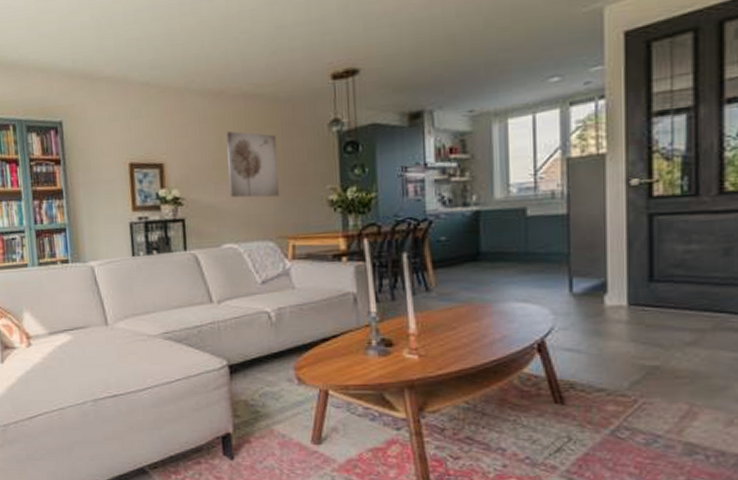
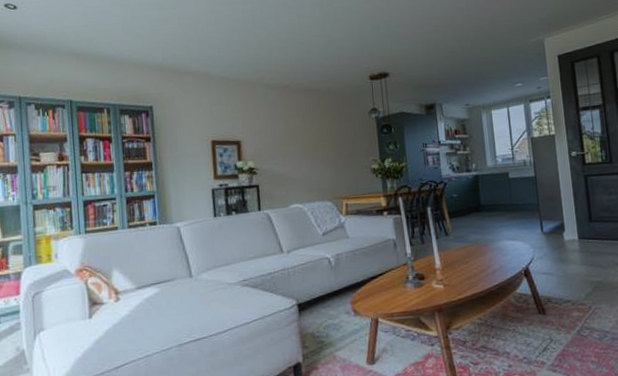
wall art: present [226,131,280,198] -> none [291,116,335,168]

